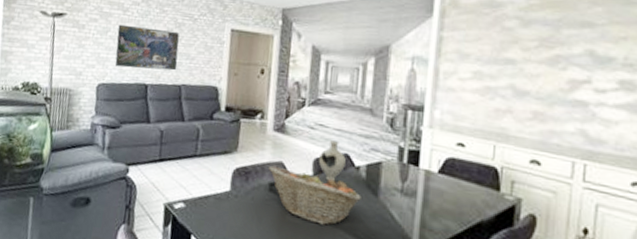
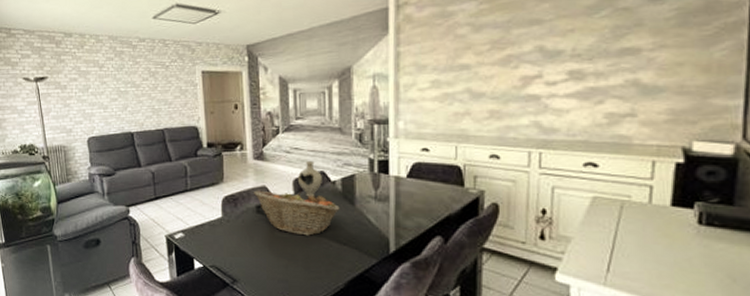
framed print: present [115,24,180,71] -> none [97,80,158,120]

